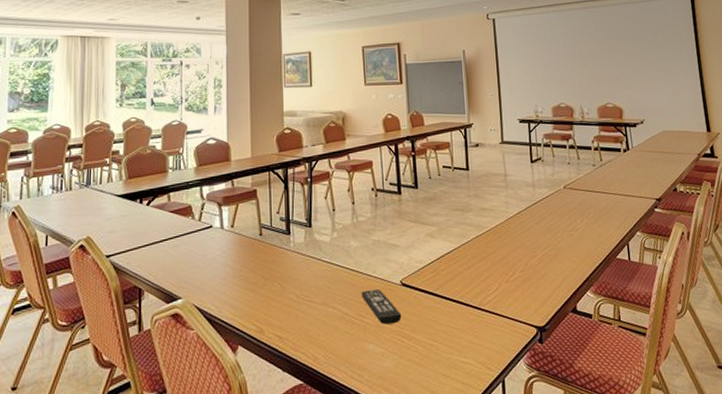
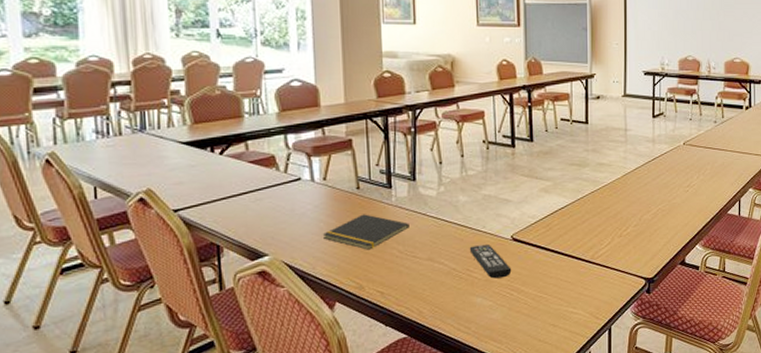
notepad: none [230,259,306,294] -> present [323,214,409,250]

